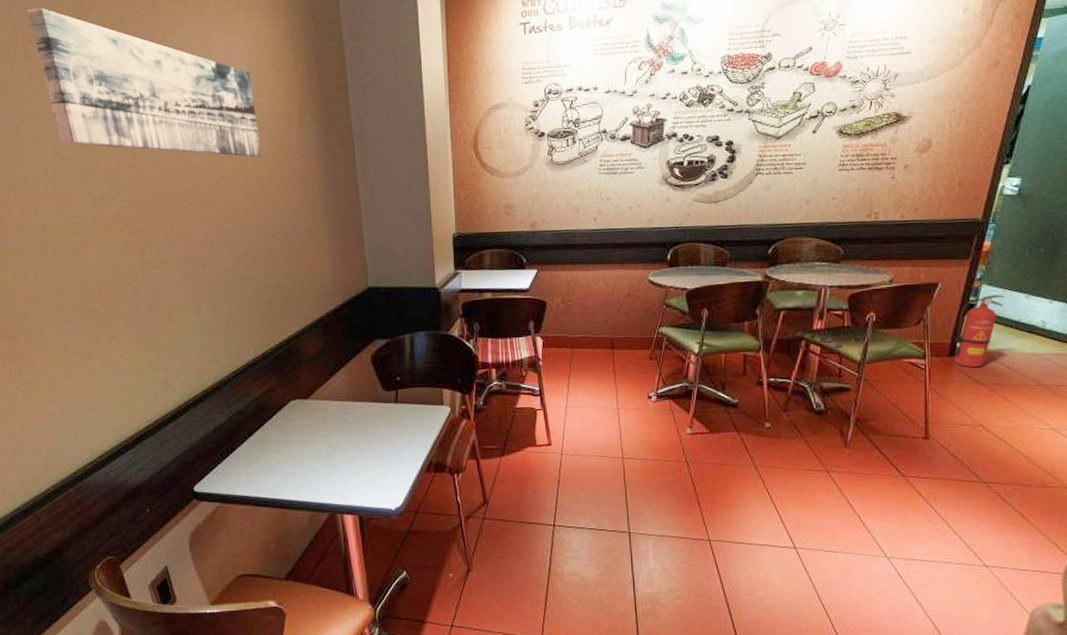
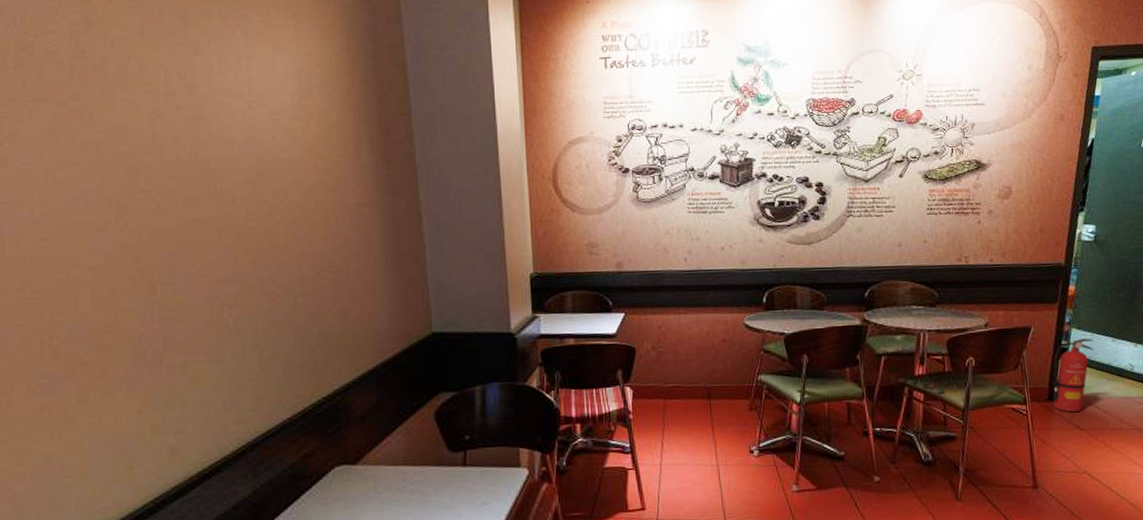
wall art: present [28,8,261,157] -> none [24,12,307,185]

